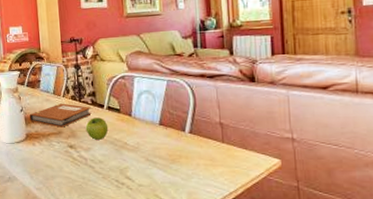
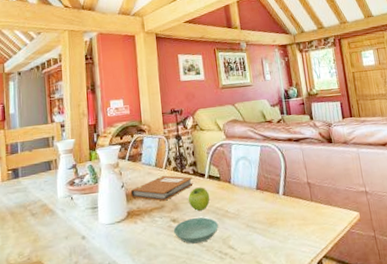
saucer: none [70,147,117,170] -> present [173,217,219,244]

